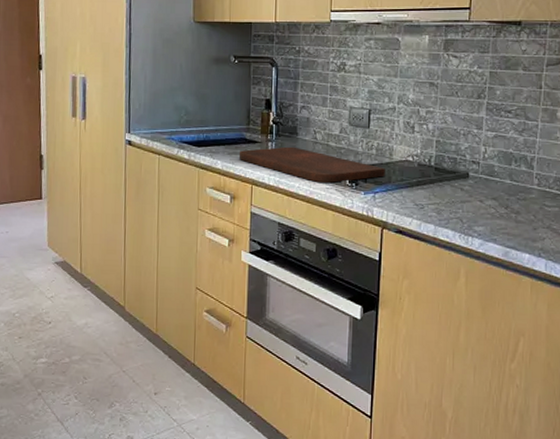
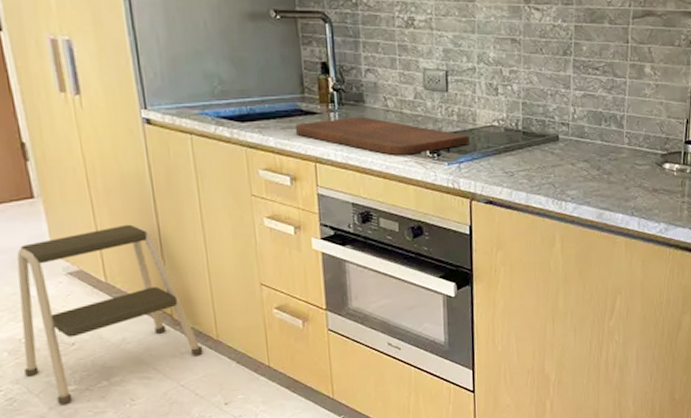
step stool: none [13,226,144,374] -> present [16,224,203,405]

